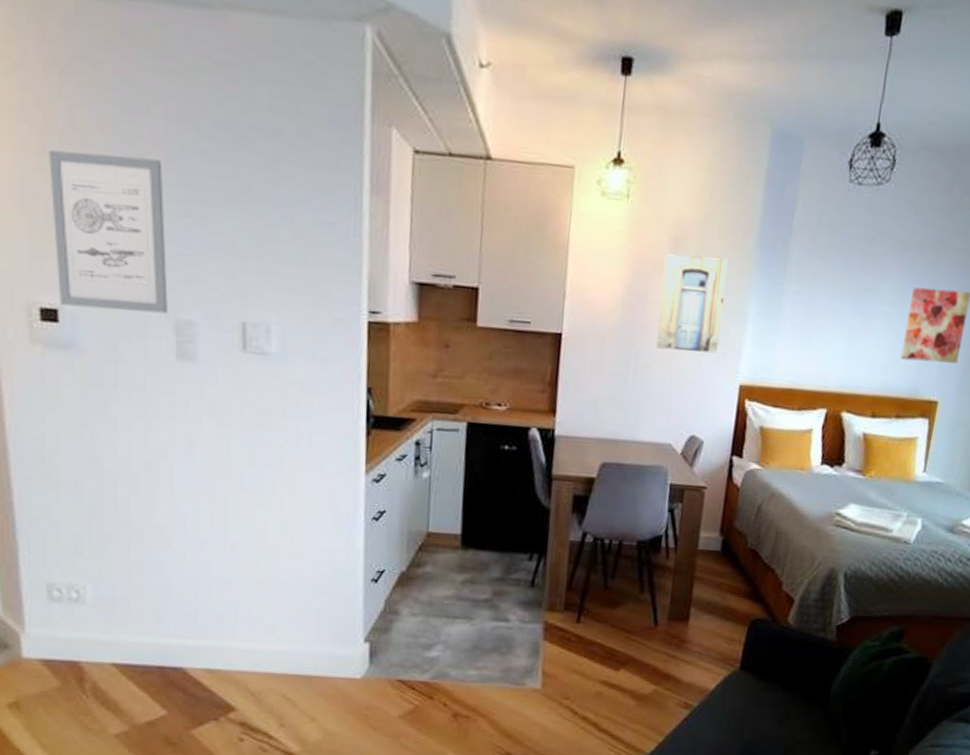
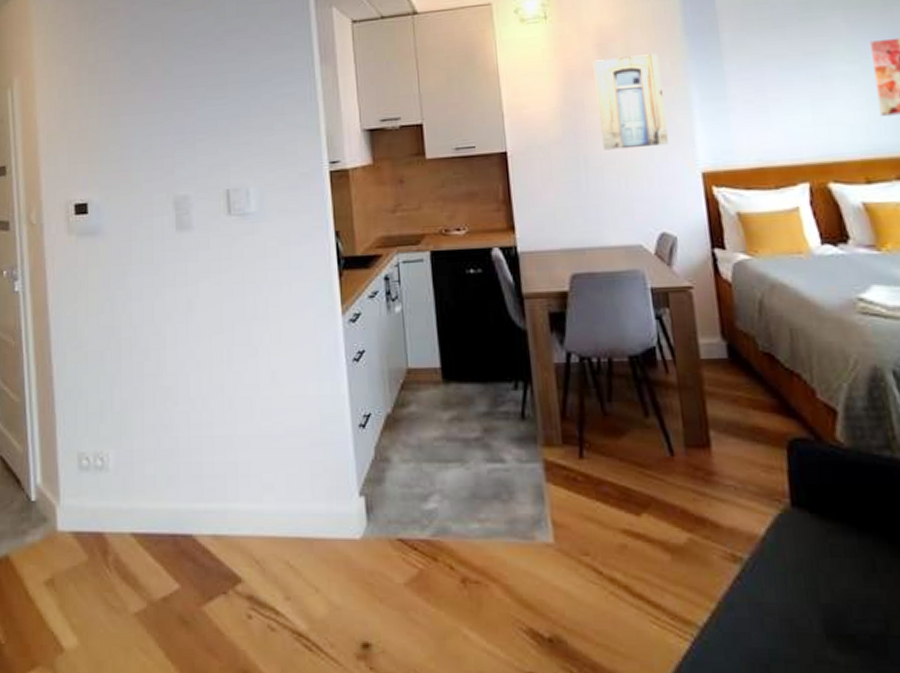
wall art: present [49,150,168,314] -> none [82,71,168,199]

